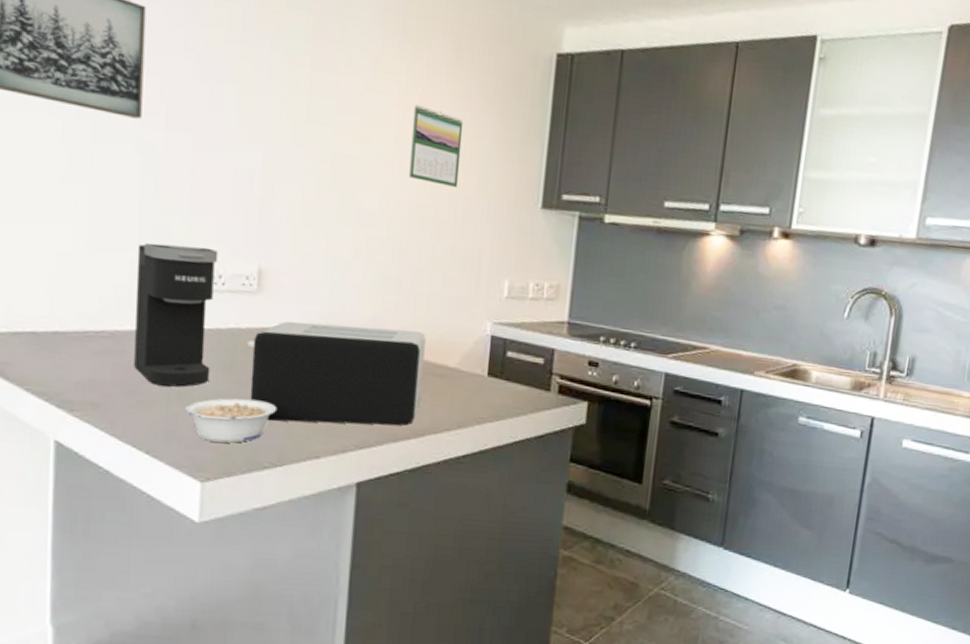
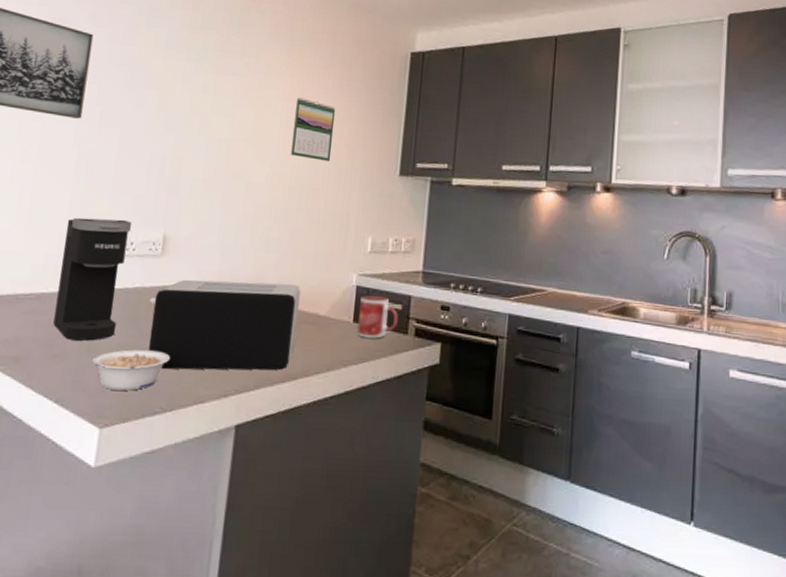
mug: none [492,347,540,395] -> present [357,296,398,339]

